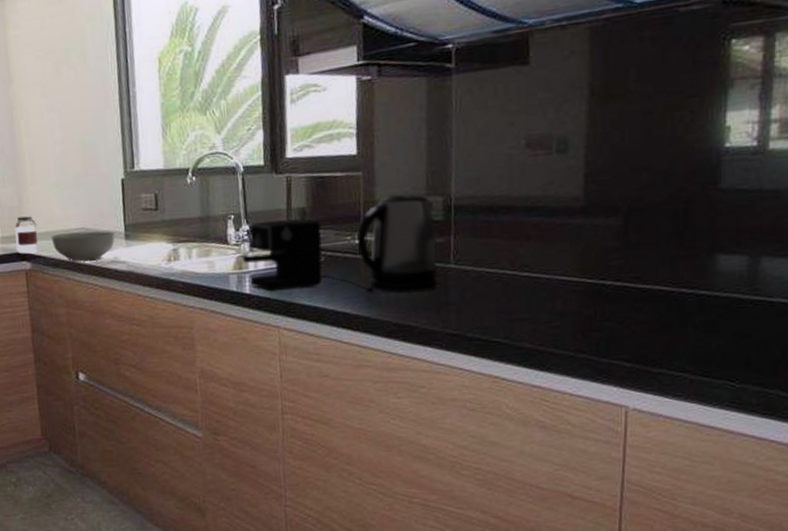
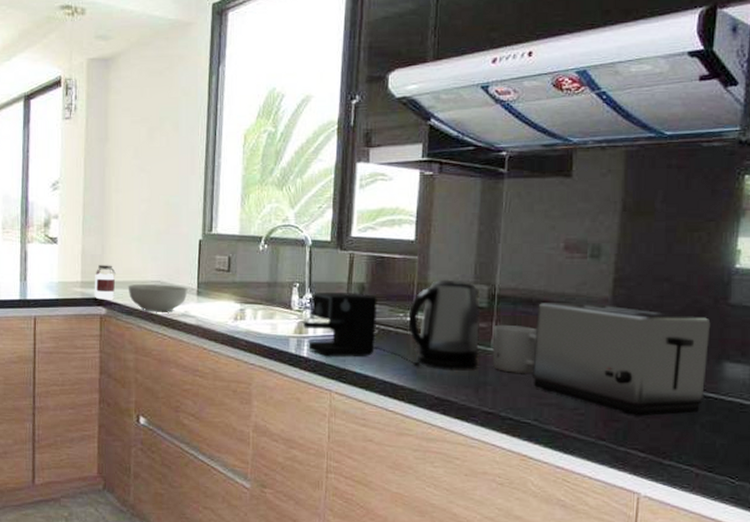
mug: none [451,236,502,289] -> present [492,324,537,373]
toaster: none [498,203,699,324] -> present [533,303,711,417]

